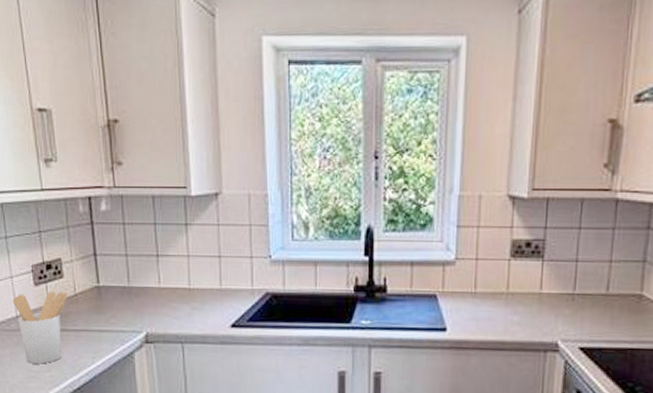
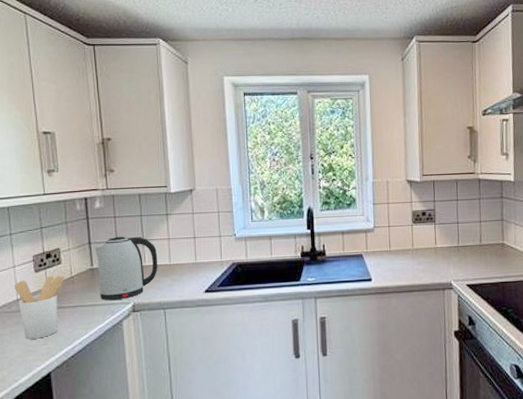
kettle: none [100,248,175,327] -> present [94,236,158,301]

